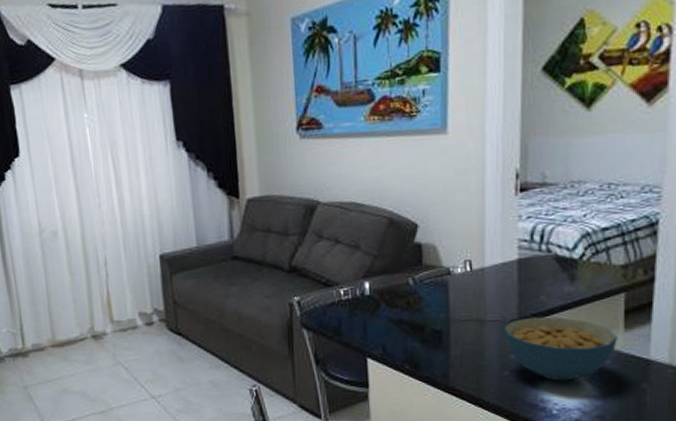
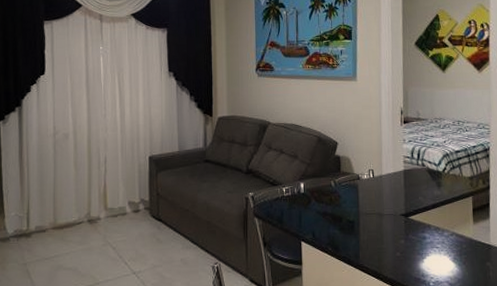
cereal bowl: present [504,316,618,382] -> none [396,212,470,261]

